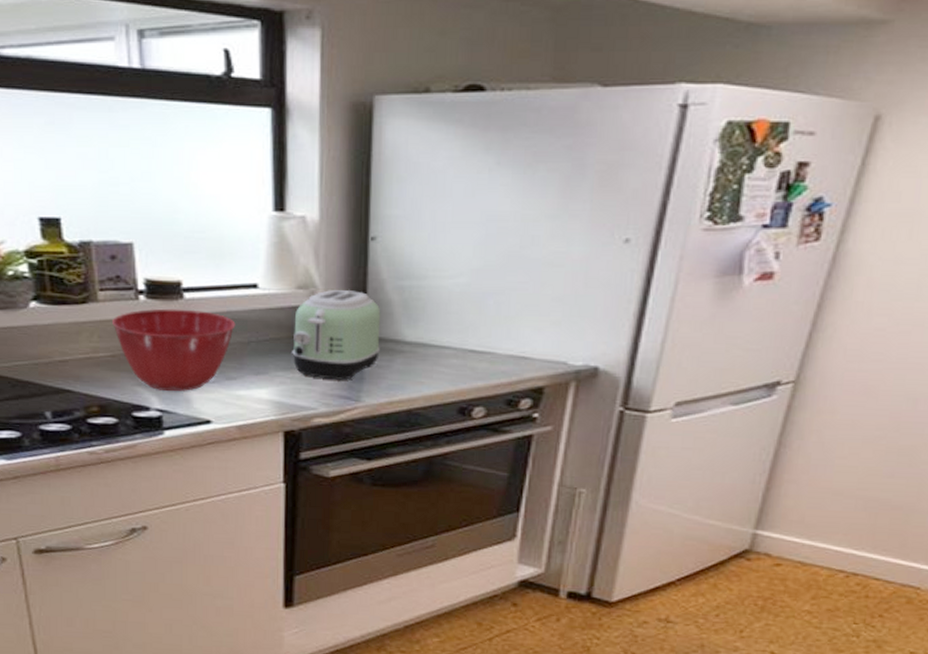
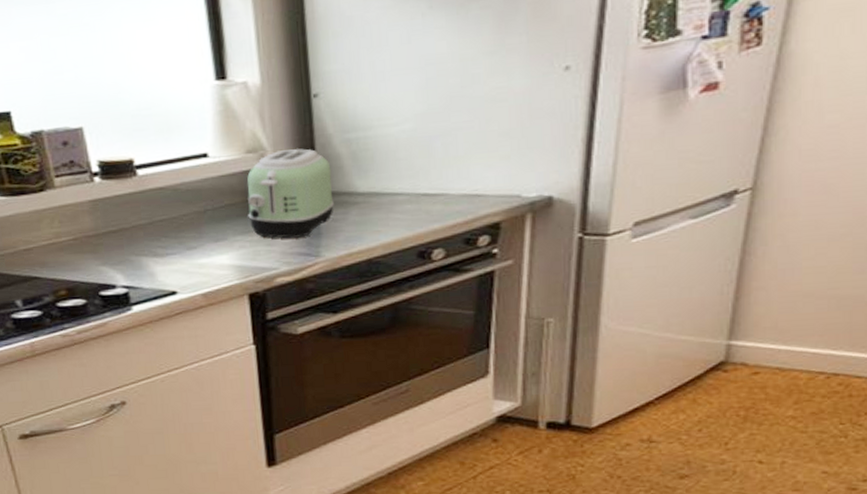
mixing bowl: present [112,308,236,392] -> none [71,185,191,268]

